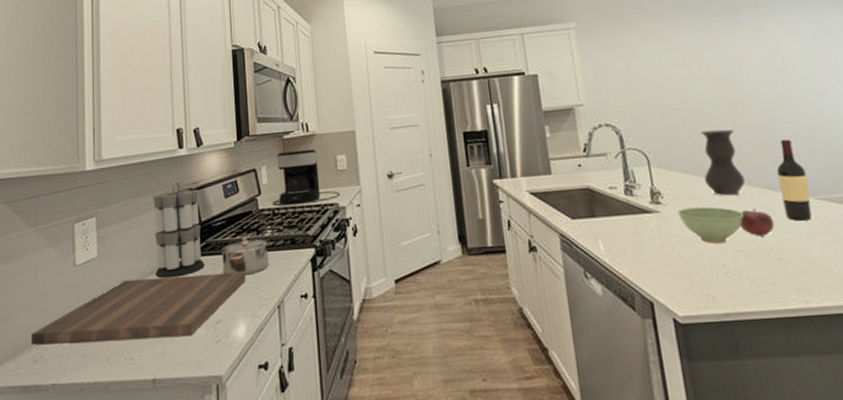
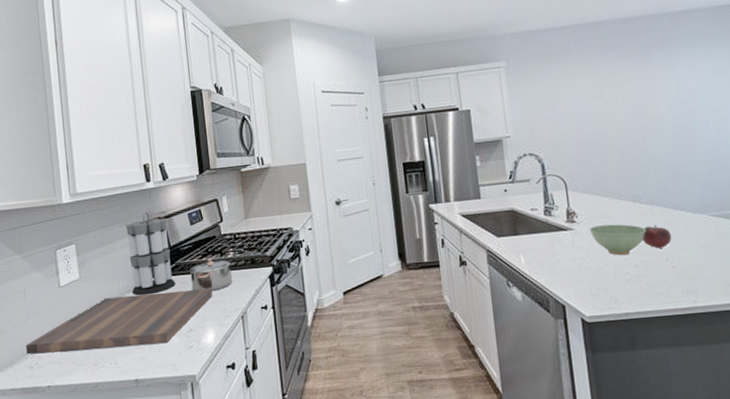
coffee maker: present [272,149,340,207] -> none [233,181,293,232]
vase: present [700,129,746,196] -> none [612,156,650,215]
wine bottle: present [776,139,813,221] -> none [677,164,705,235]

